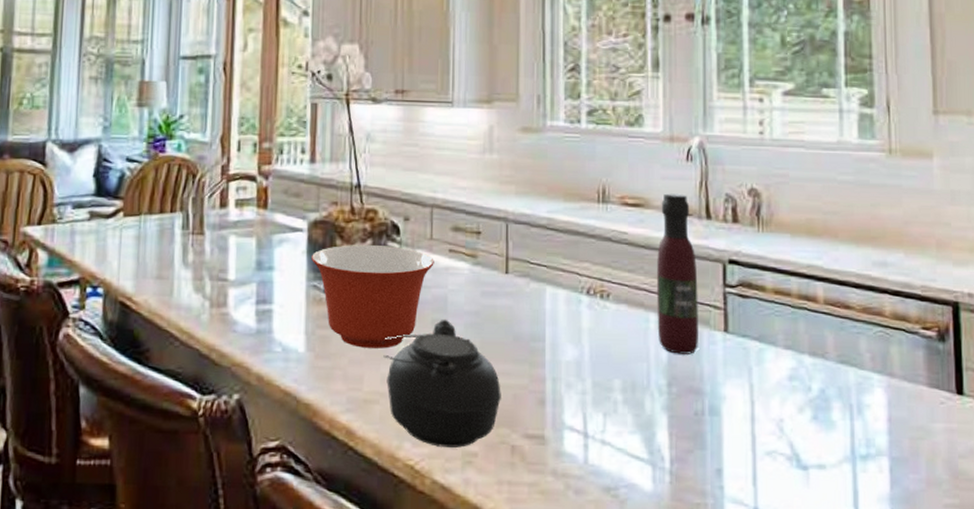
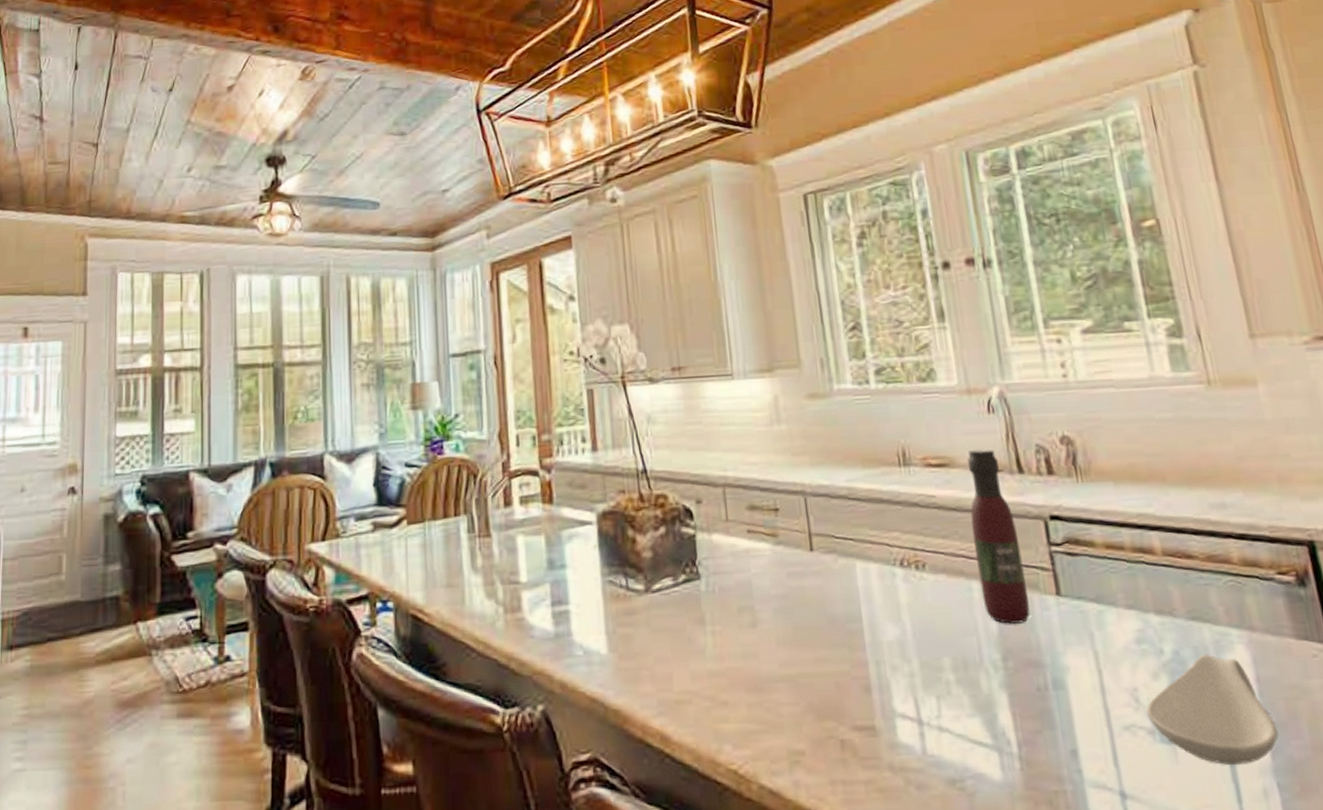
mixing bowl: present [312,245,434,349] -> none [604,532,733,644]
teapot: present [382,320,501,448] -> none [688,607,823,747]
spoon rest: none [788,394,899,492] -> present [1146,654,1278,765]

